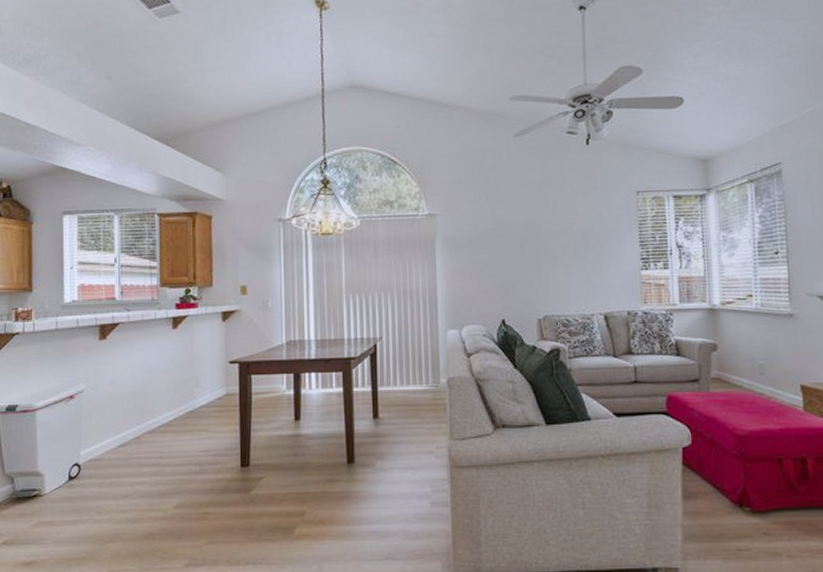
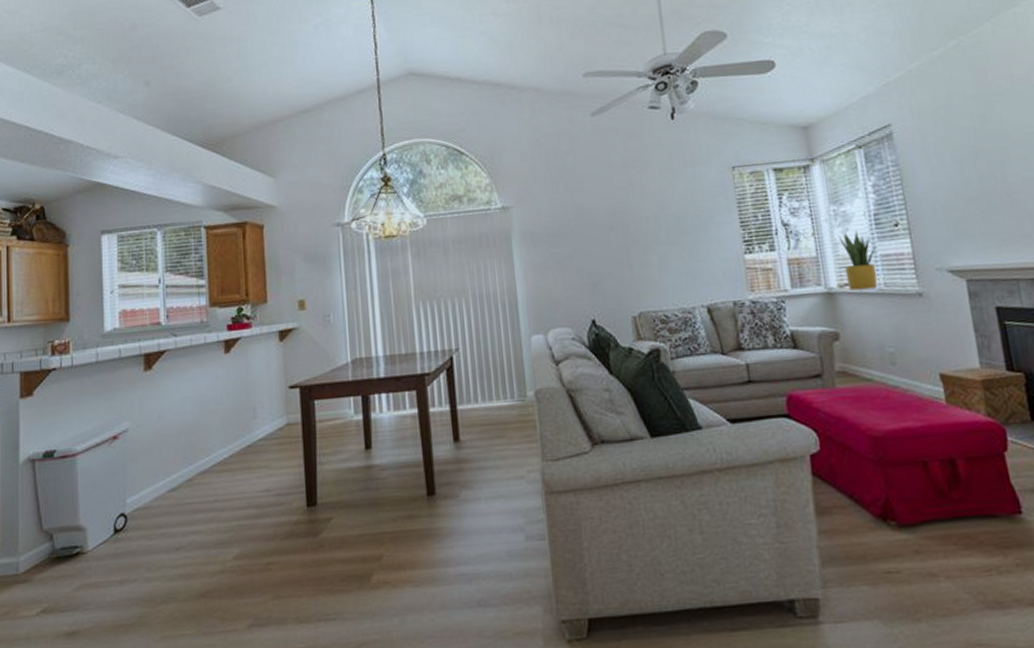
planter: none [724,255,758,308] -> present [837,230,878,291]

